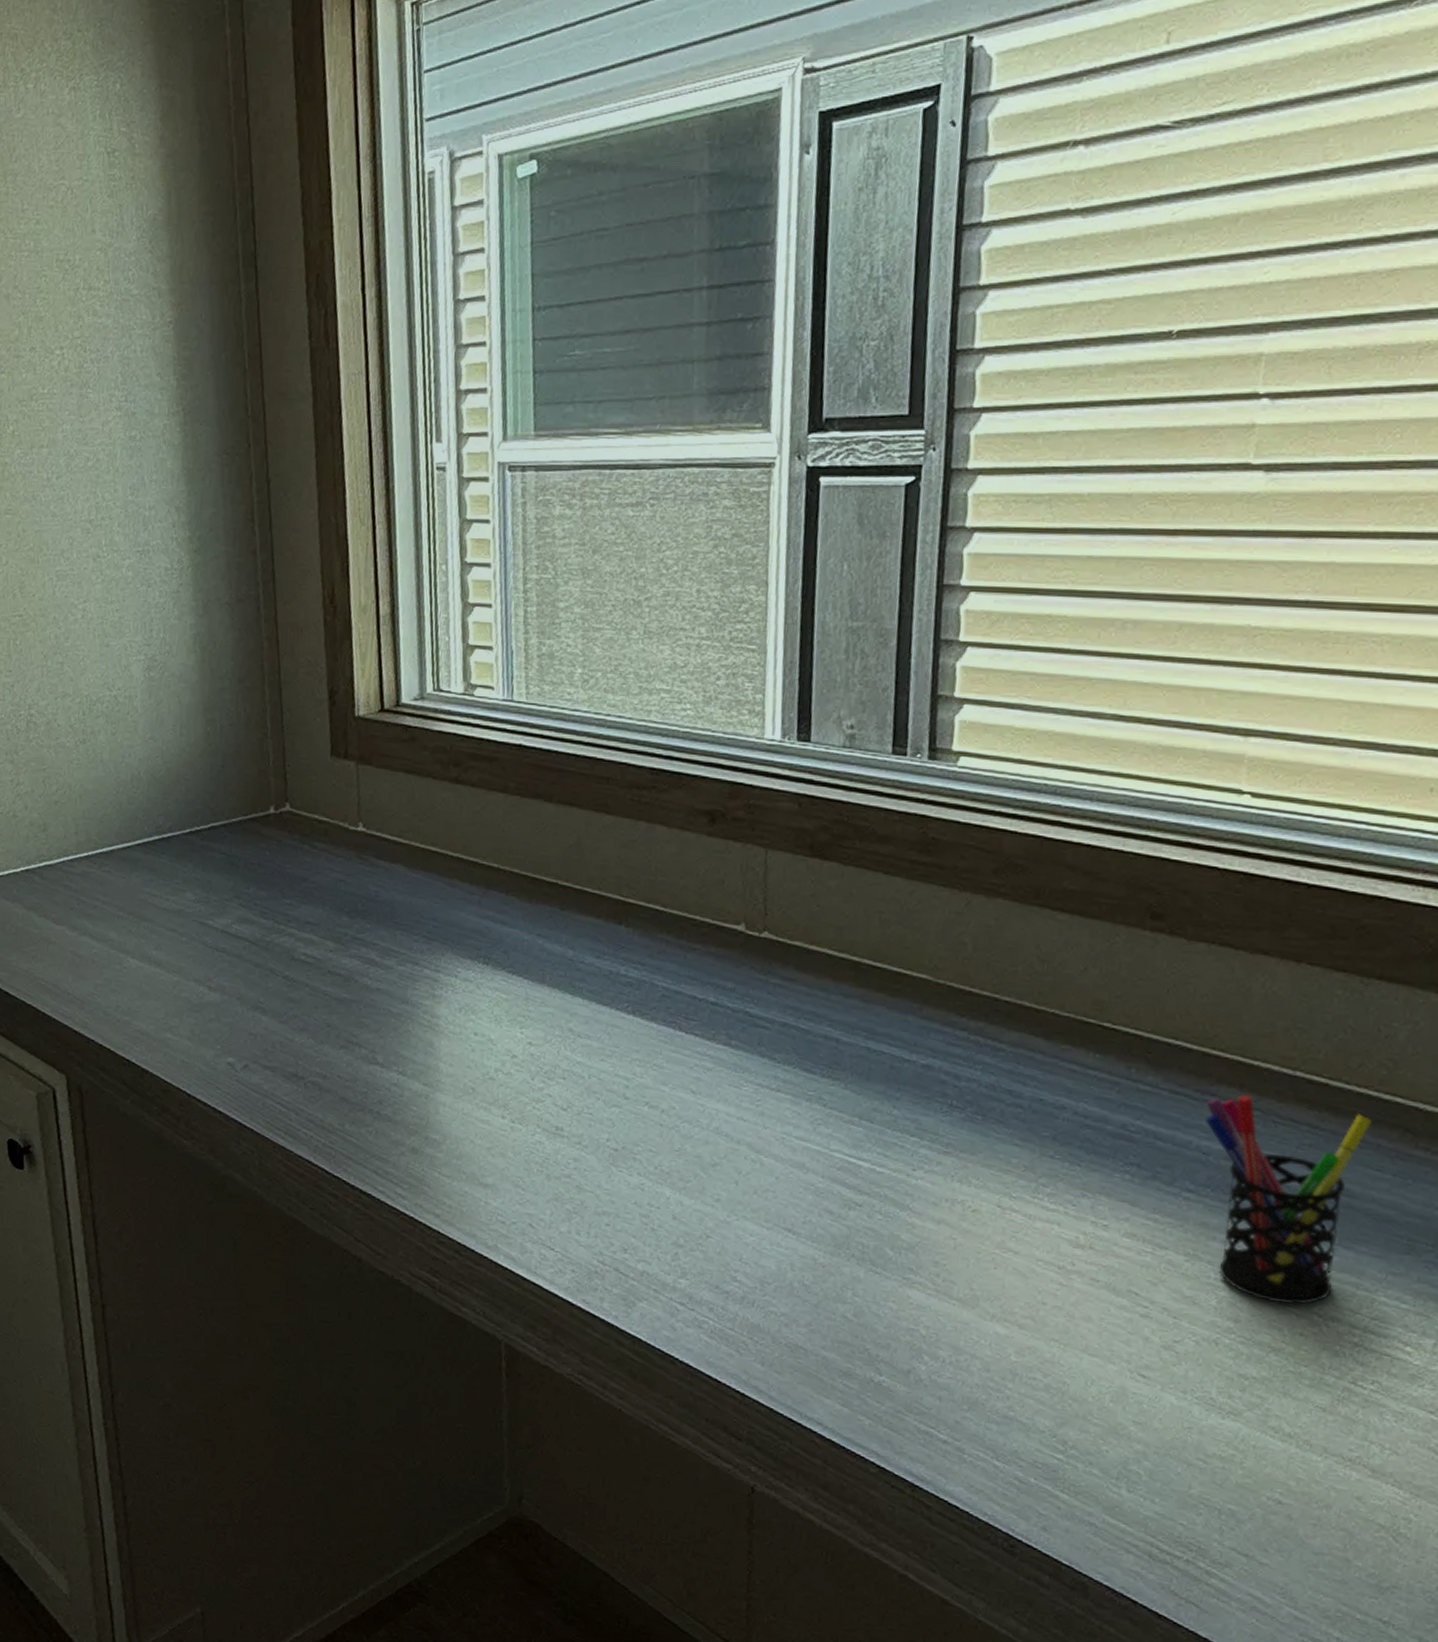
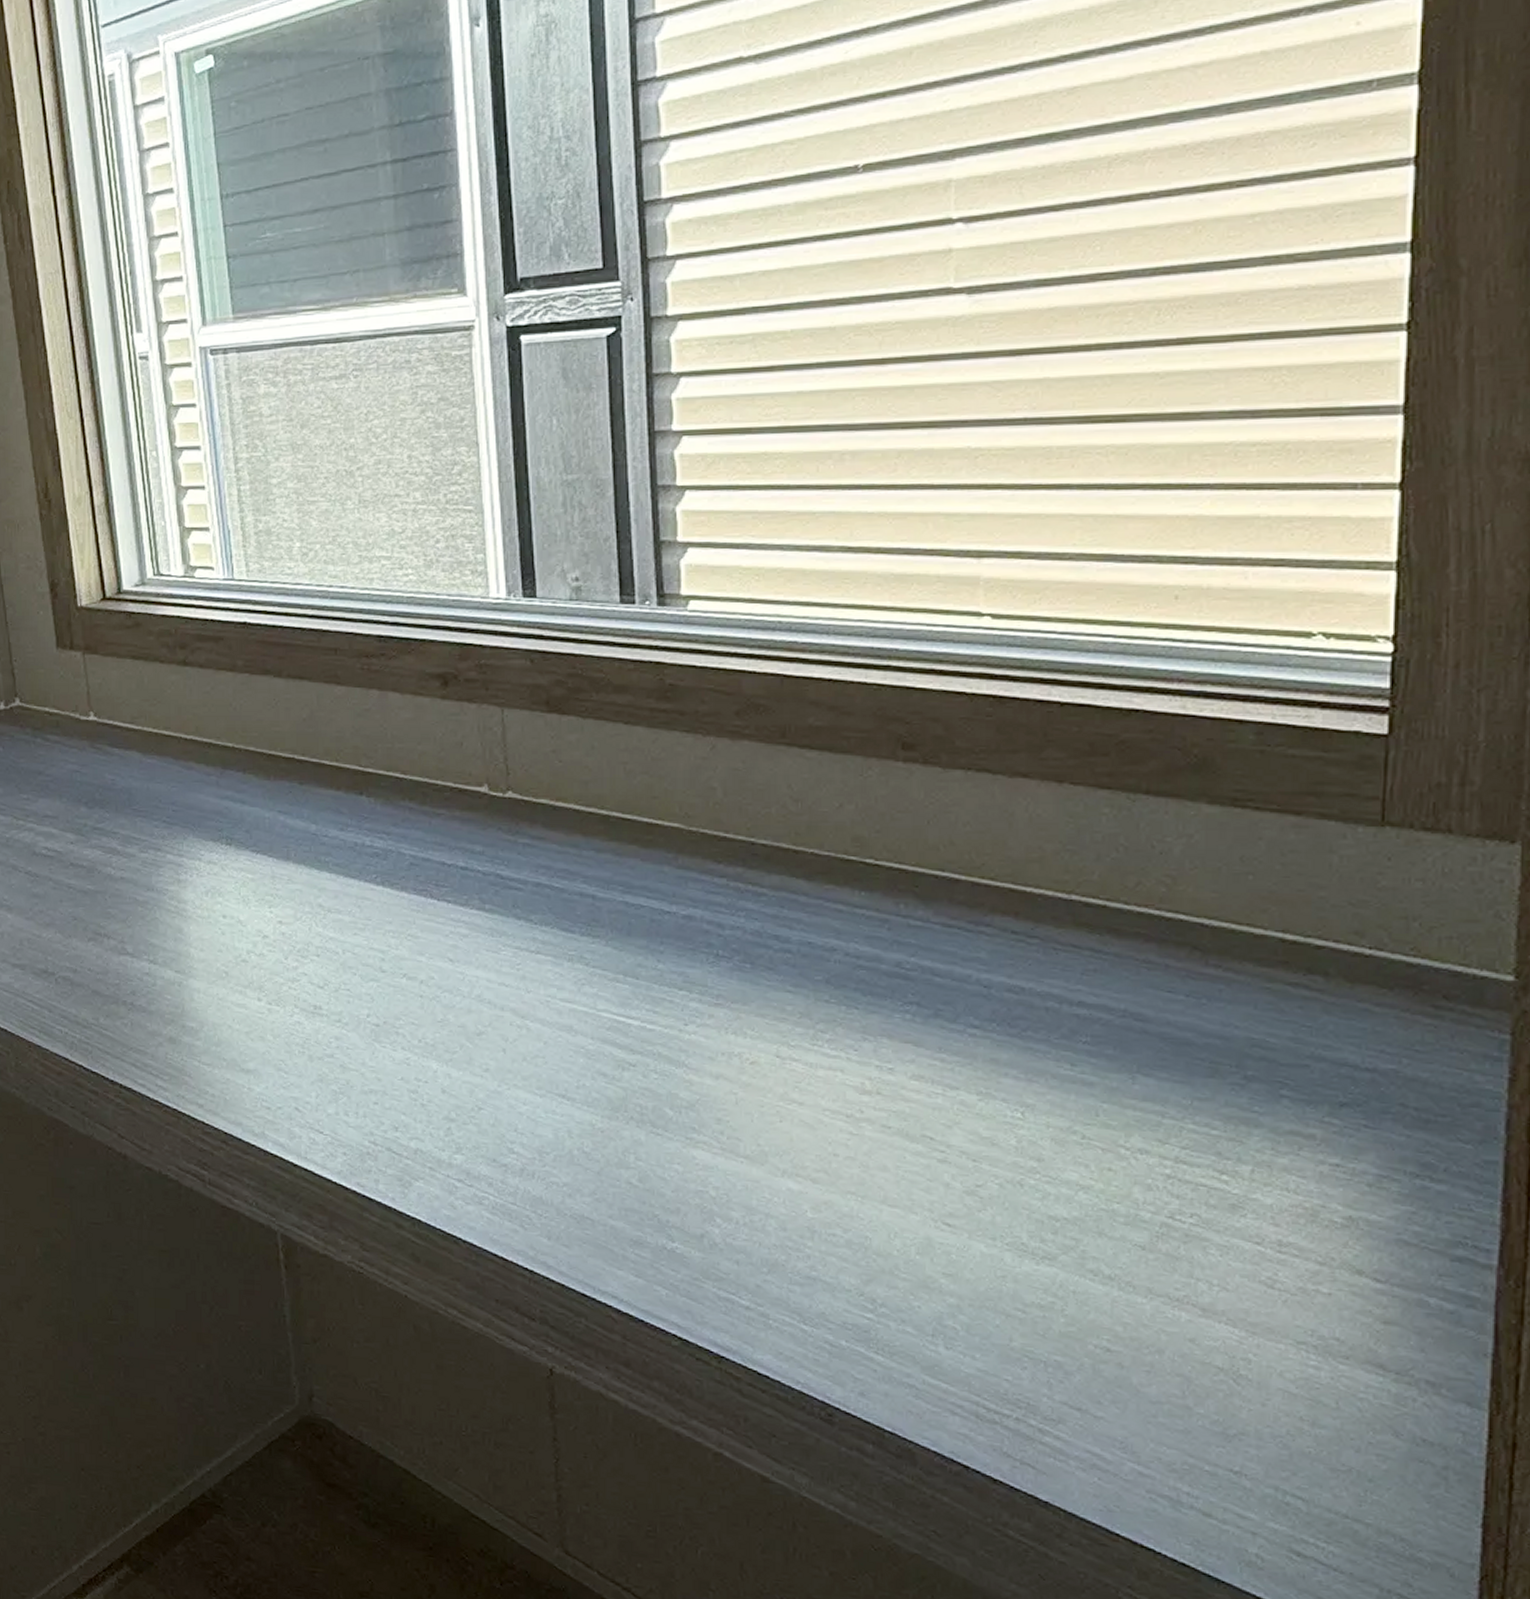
pen holder: present [1205,1094,1372,1305] -> none [981,922,1156,1138]

